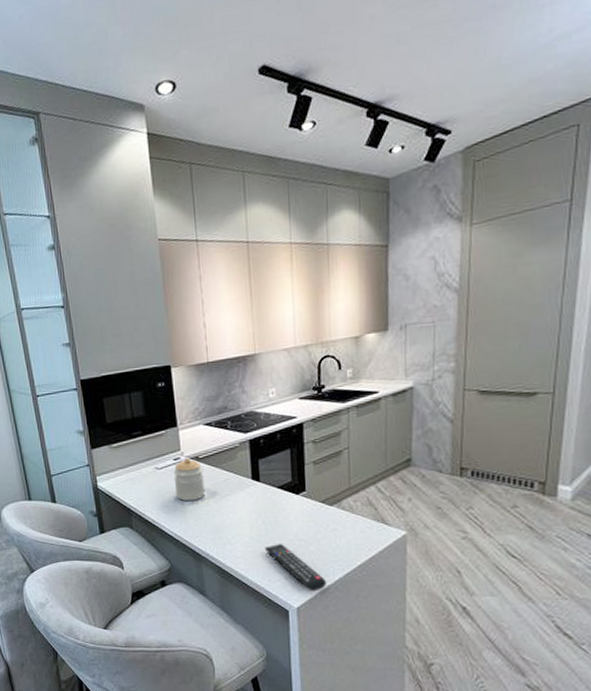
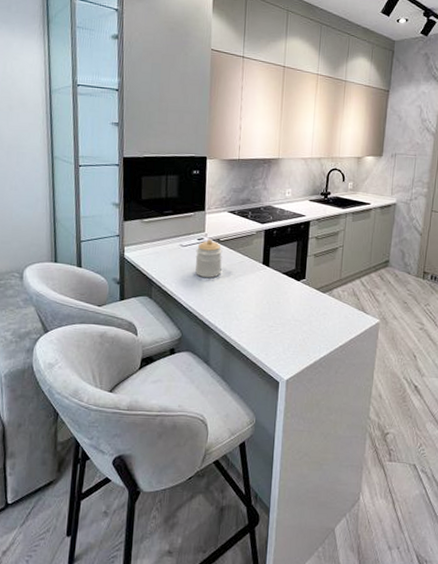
remote control: present [265,543,327,592] -> none [266,321,314,366]

